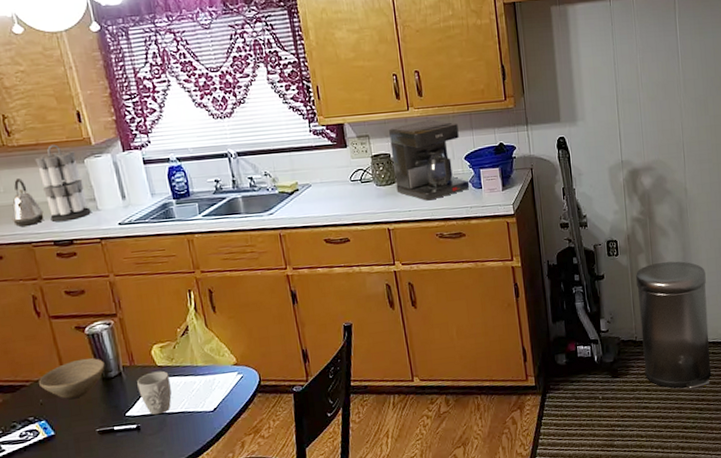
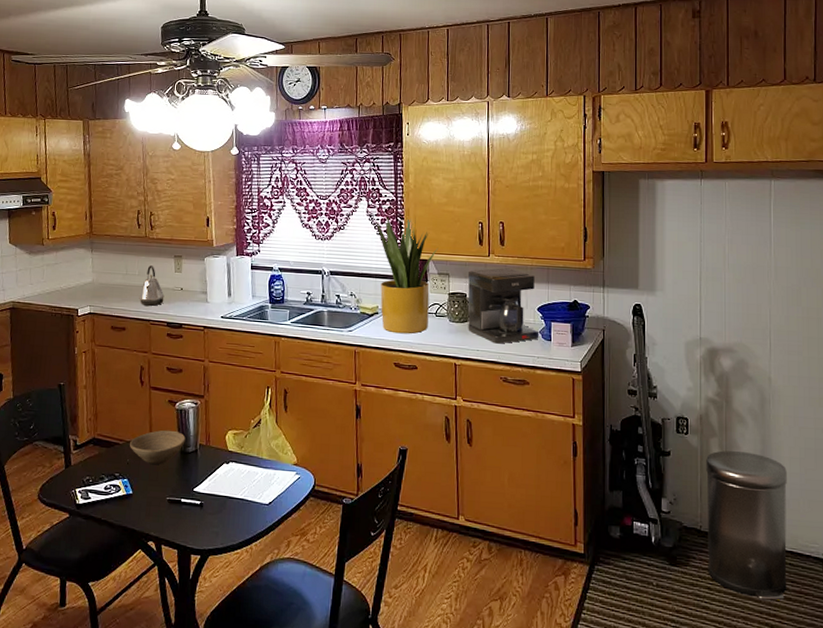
spice rack: present [35,144,91,223] -> none [167,241,201,308]
cup: present [137,371,172,416] -> none [208,455,237,497]
planter: none [279,79,355,208] -> present [376,216,439,334]

